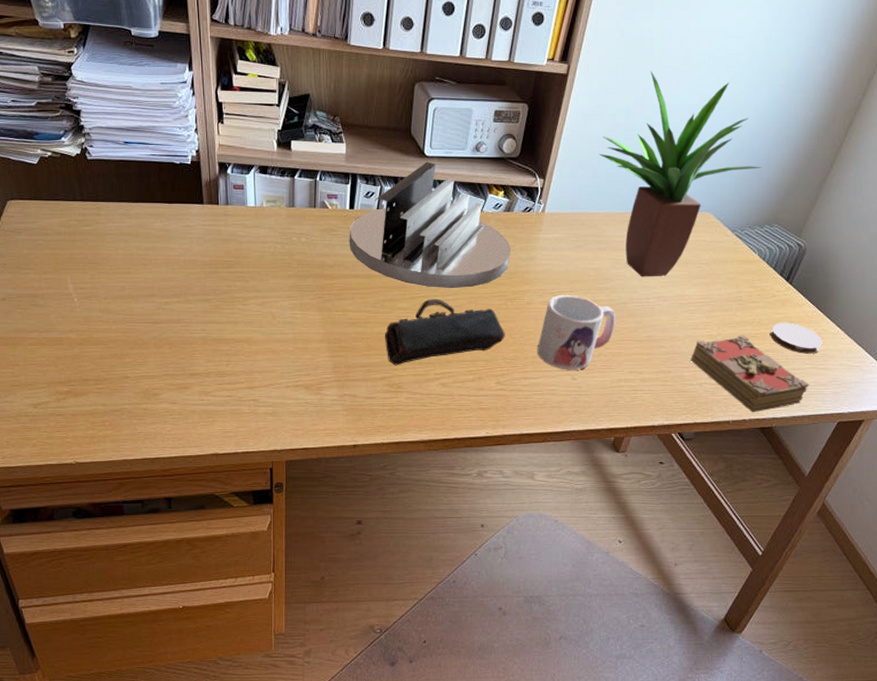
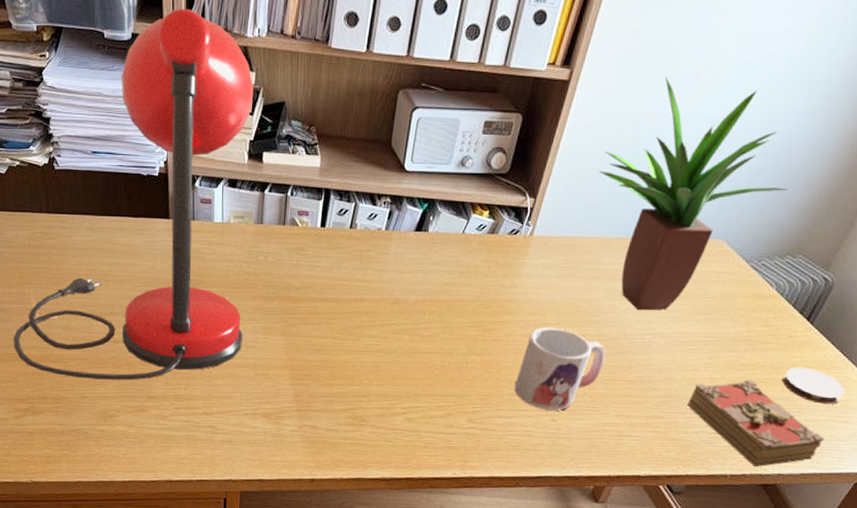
desk lamp: none [51,8,281,360] -> present [13,8,254,381]
desk organizer: present [349,161,512,289] -> none [318,177,494,317]
pencil case: present [384,298,505,366] -> none [350,326,481,397]

